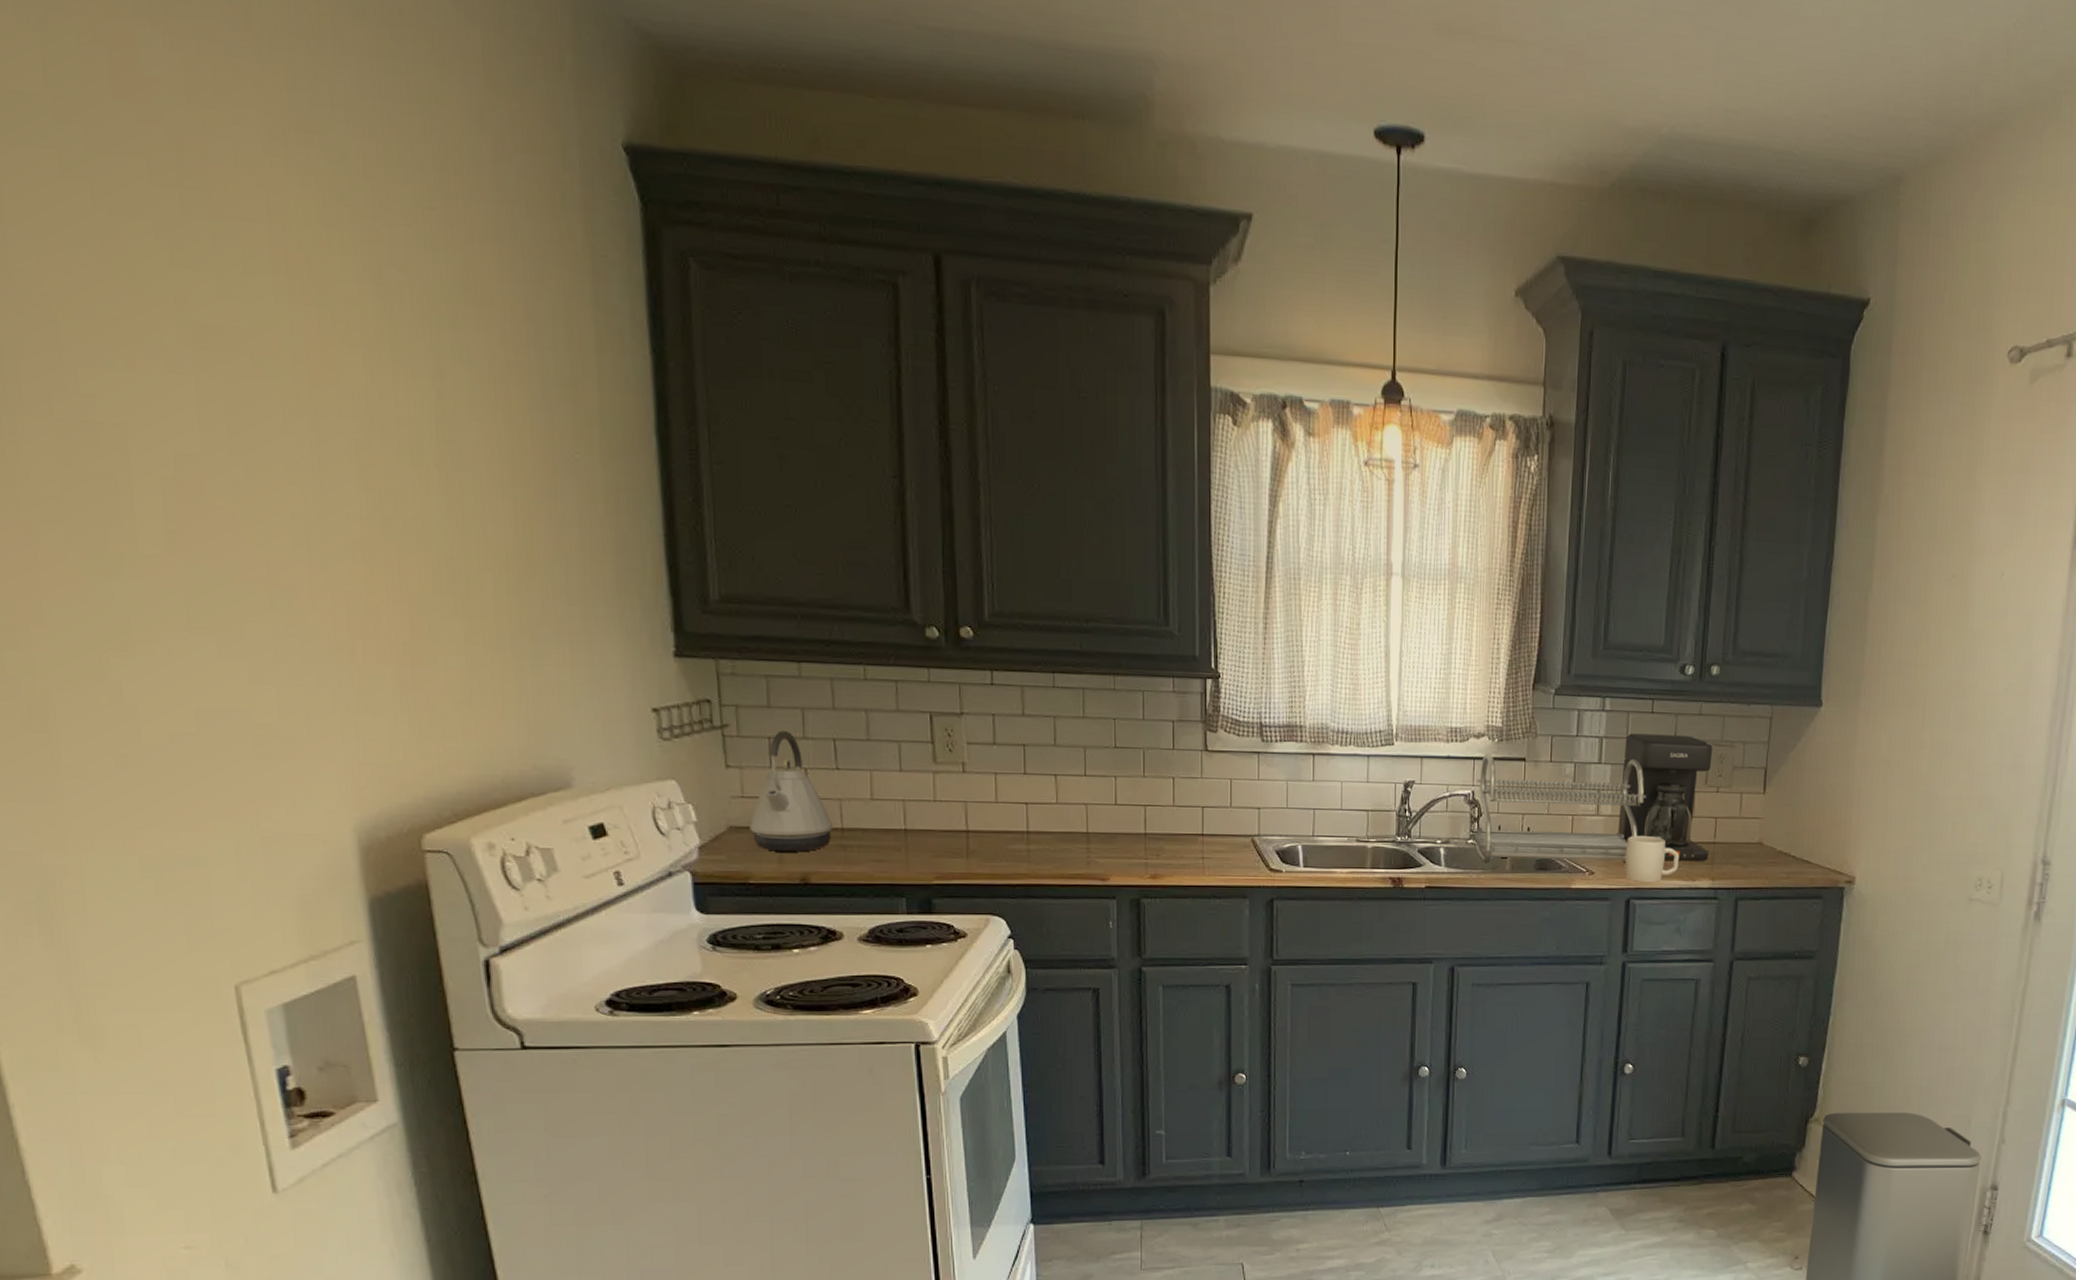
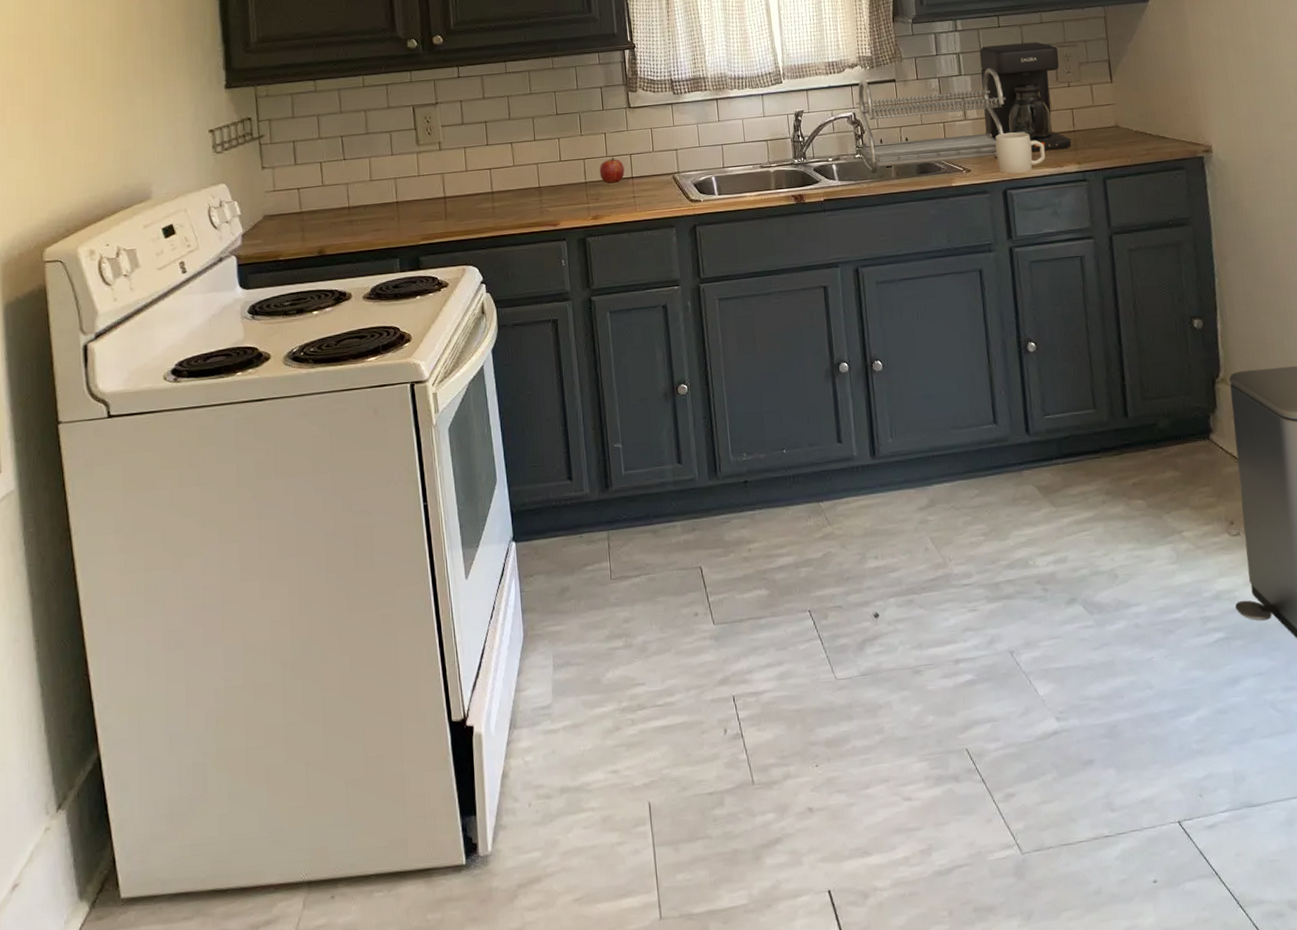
kettle: present [749,730,834,852] -> none [279,134,342,232]
fruit: none [1163,807,1194,839] -> present [599,157,625,184]

